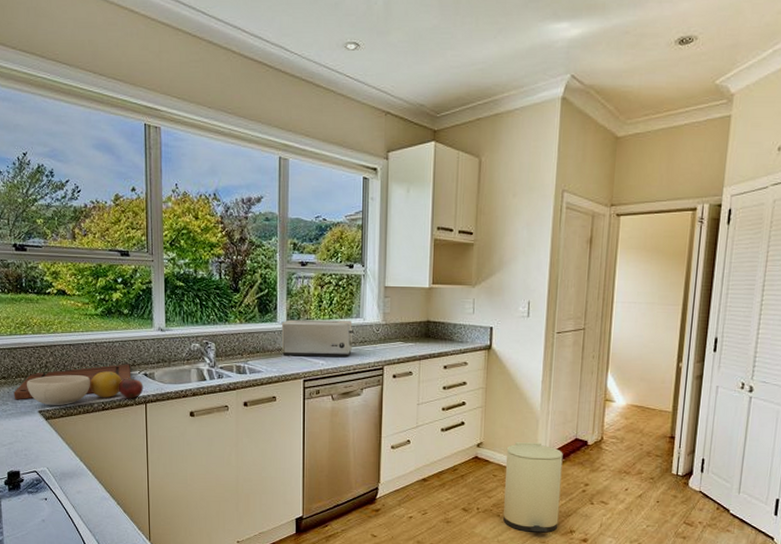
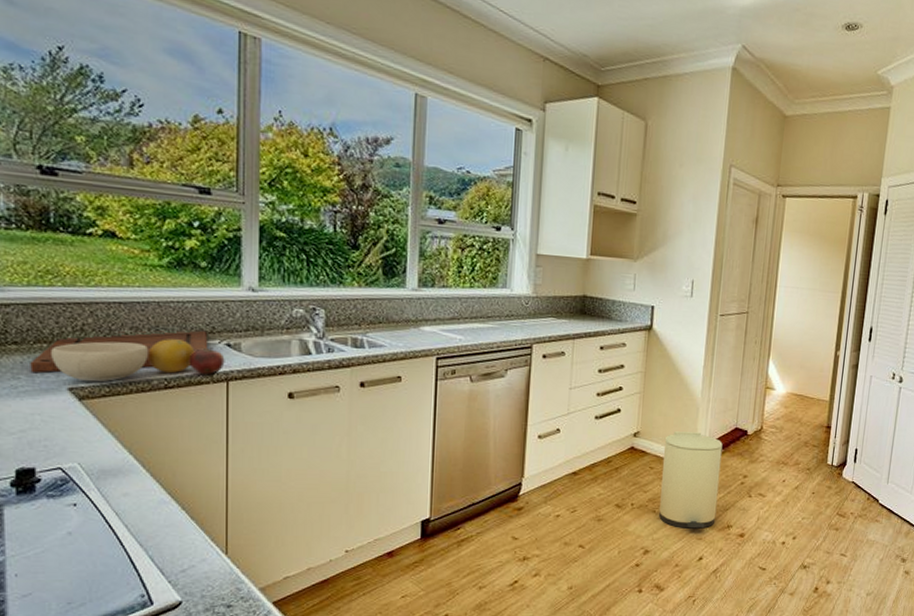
toaster: present [281,319,355,358] -> none [410,285,500,333]

